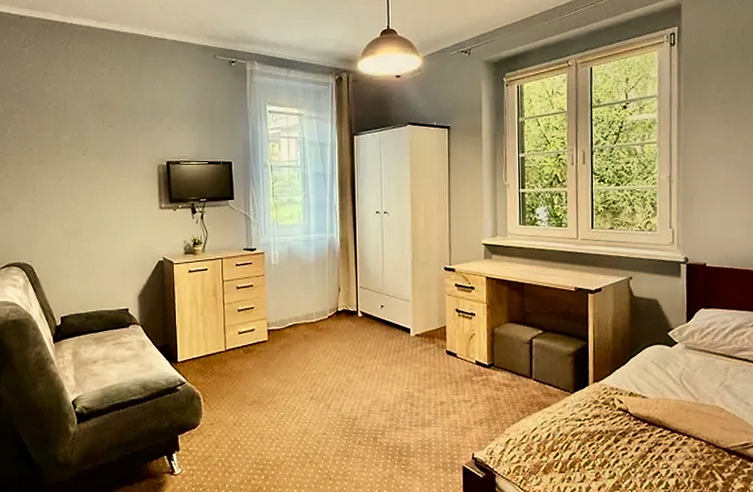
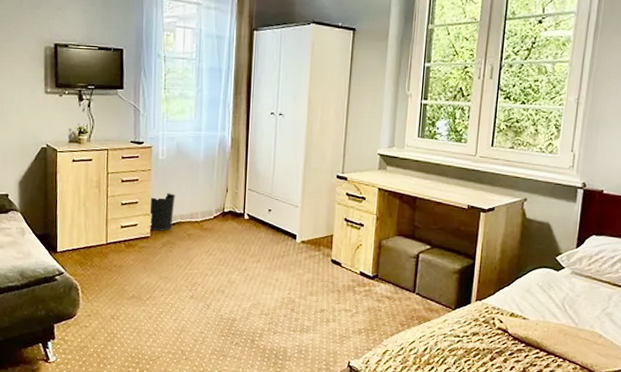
wastebasket: none [264,296,290,334] -> present [148,193,176,231]

